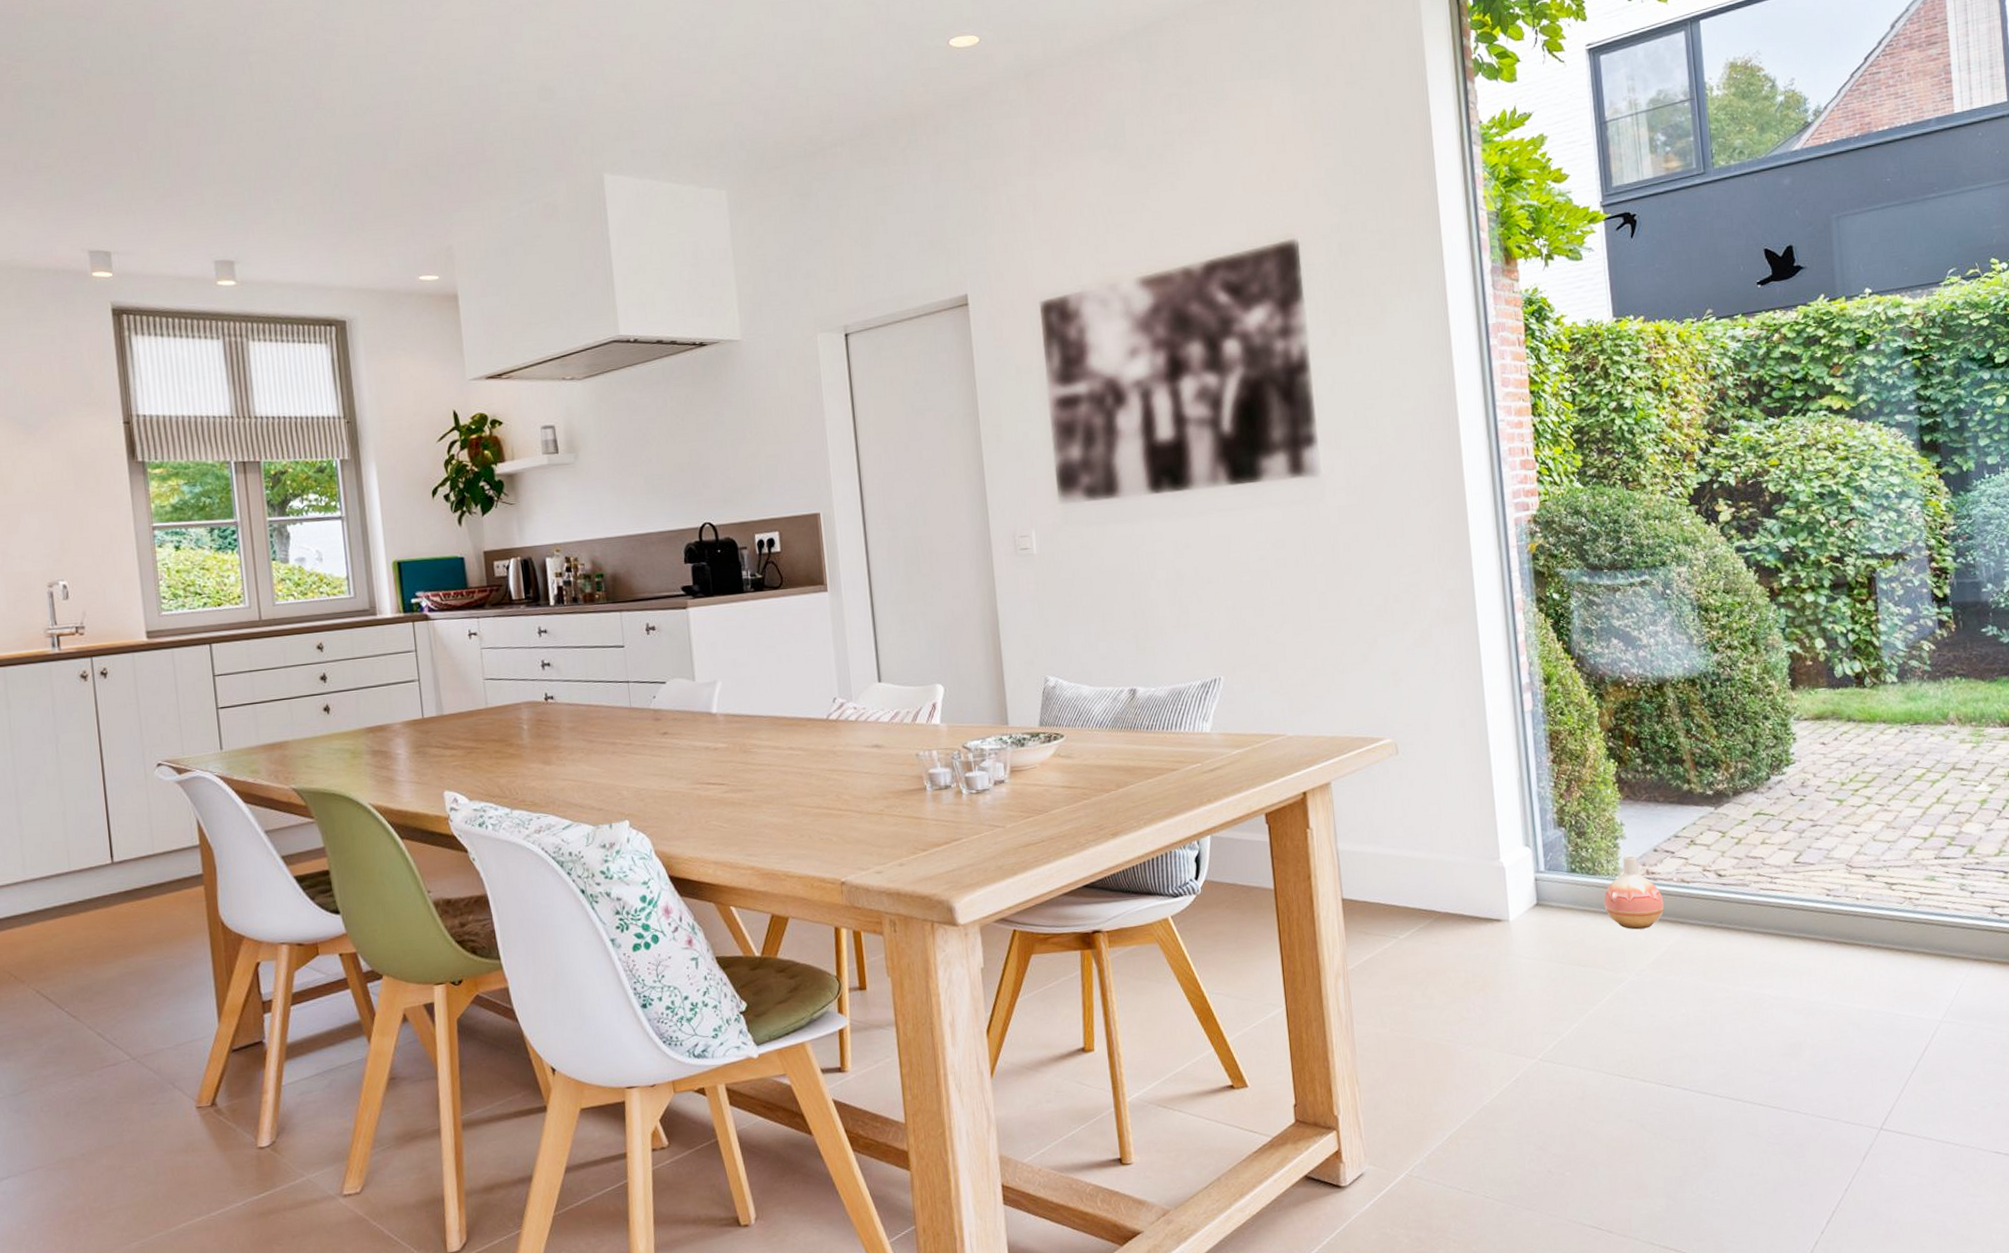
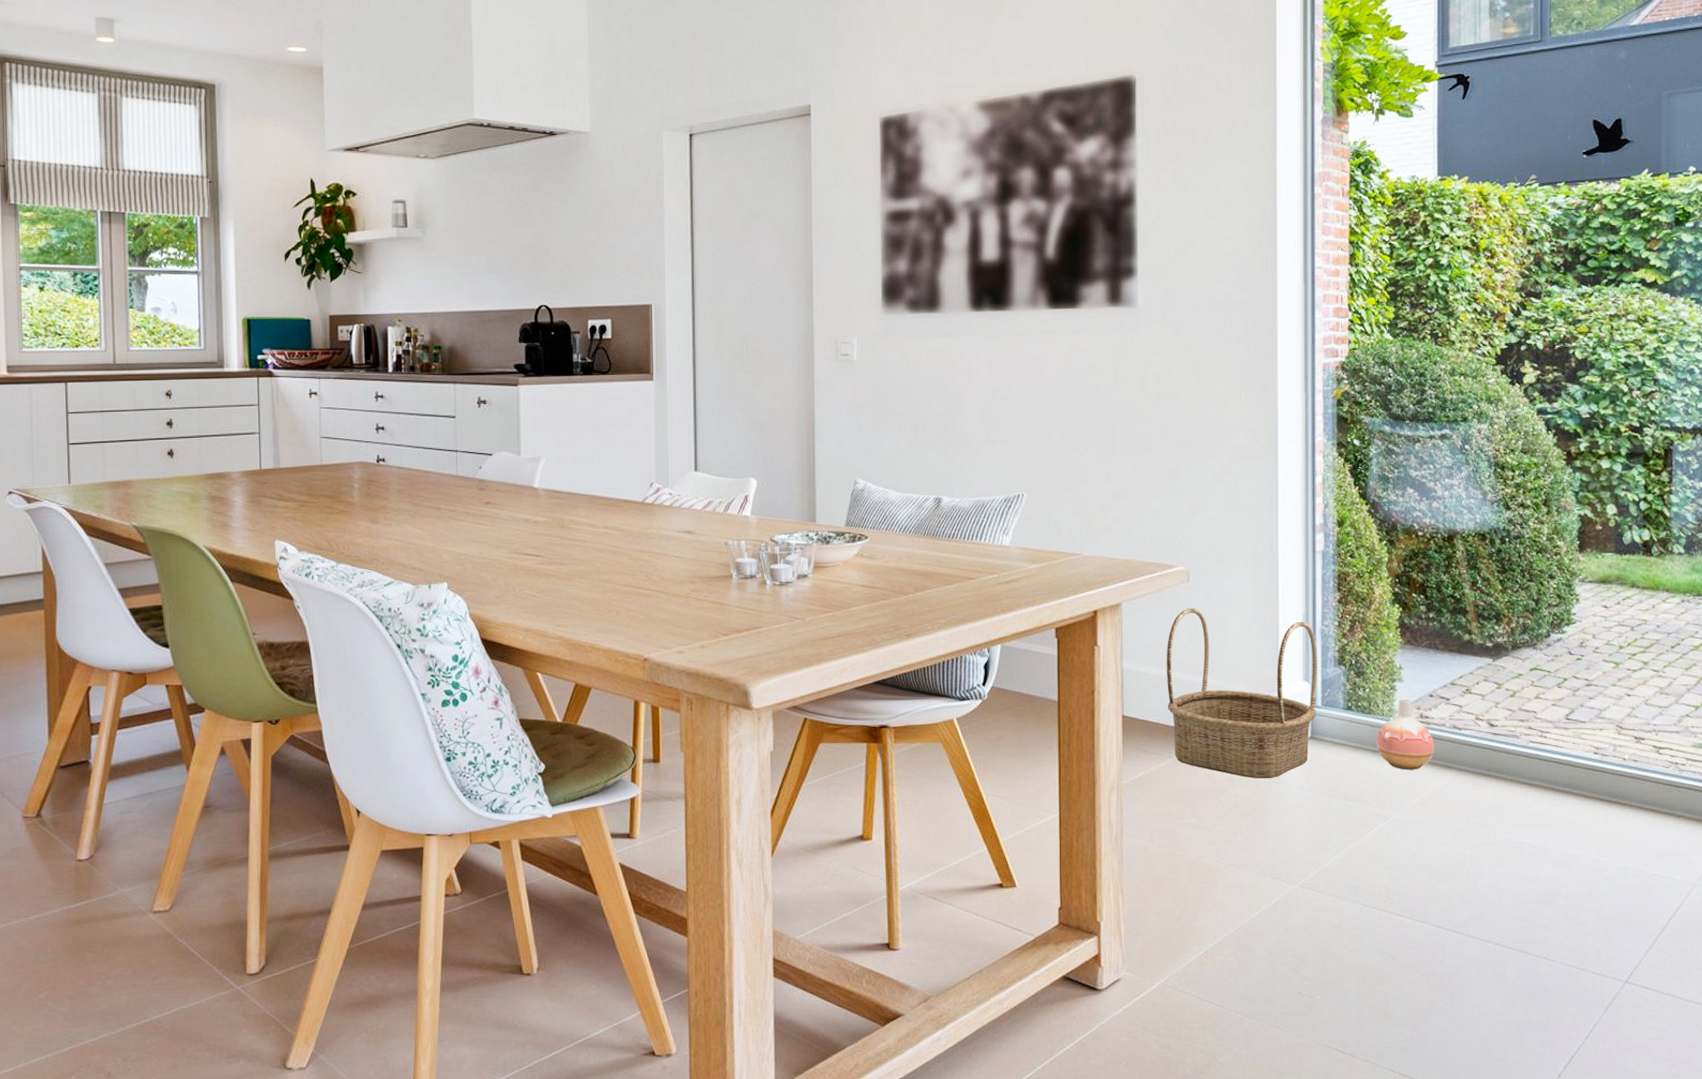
basket: none [1381,781,1540,952] -> present [1166,608,1317,779]

